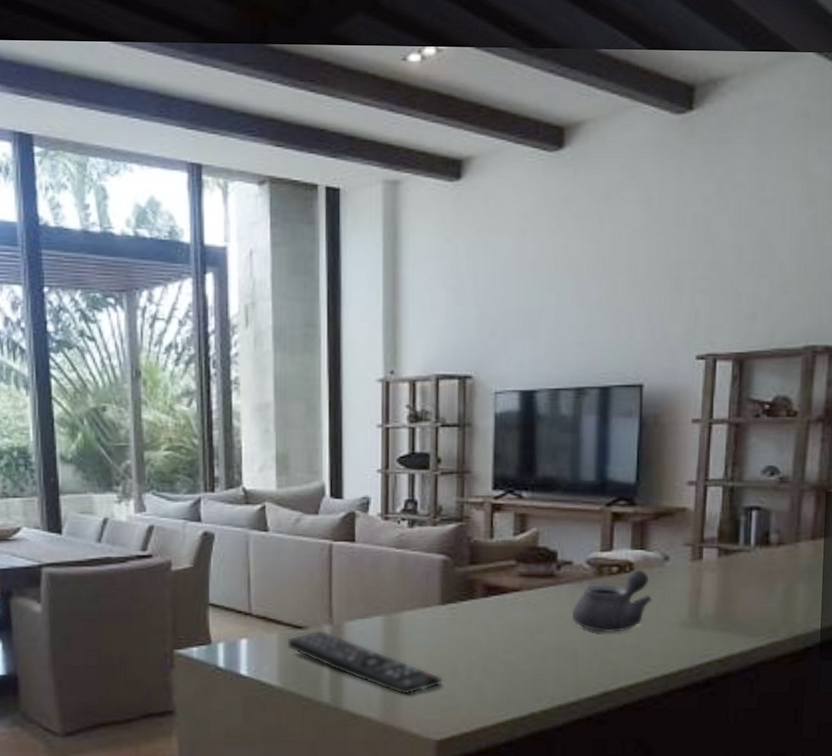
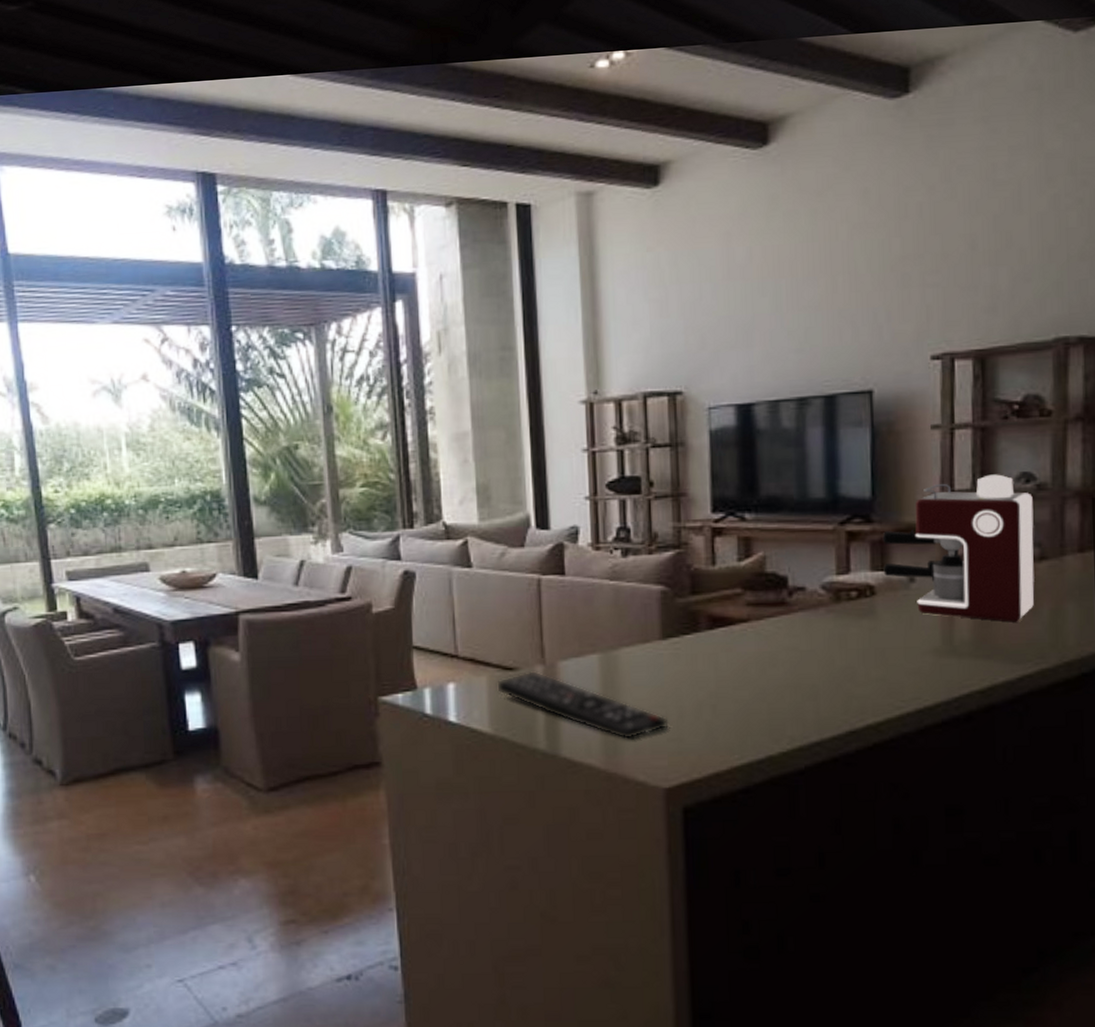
teapot: present [571,569,653,632] -> none [808,593,899,664]
coffee maker: none [642,466,777,600] -> present [882,474,1035,623]

